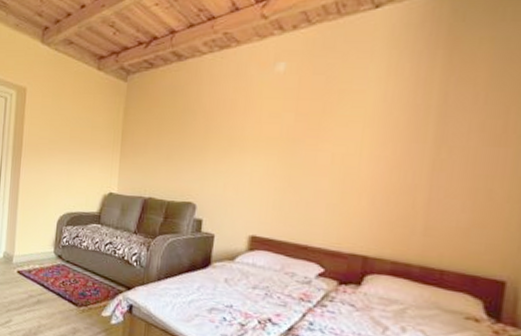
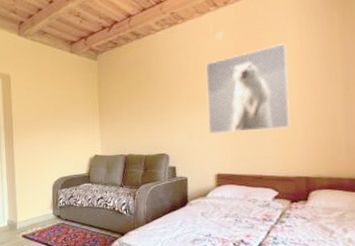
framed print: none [249,84,367,193] -> present [206,42,290,134]

